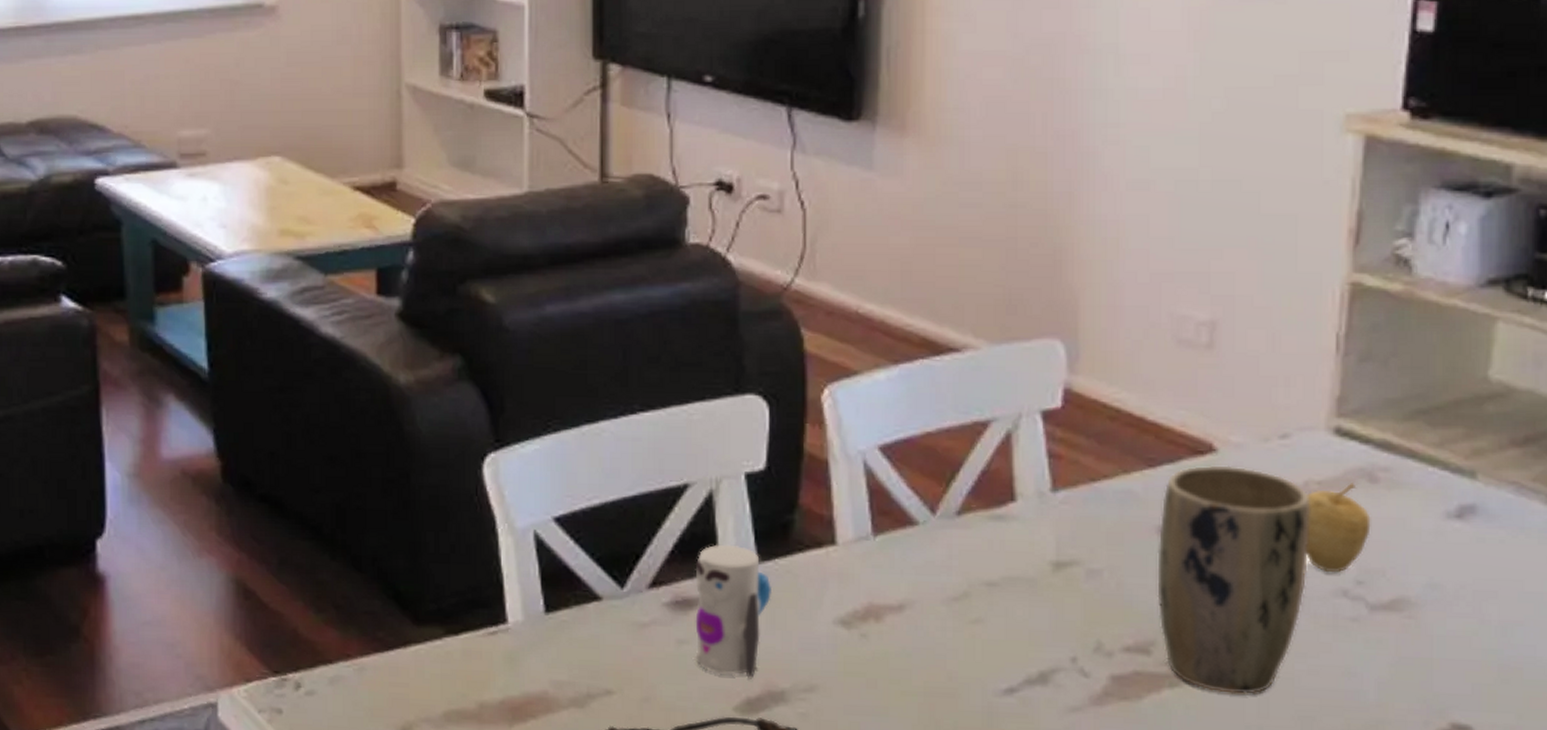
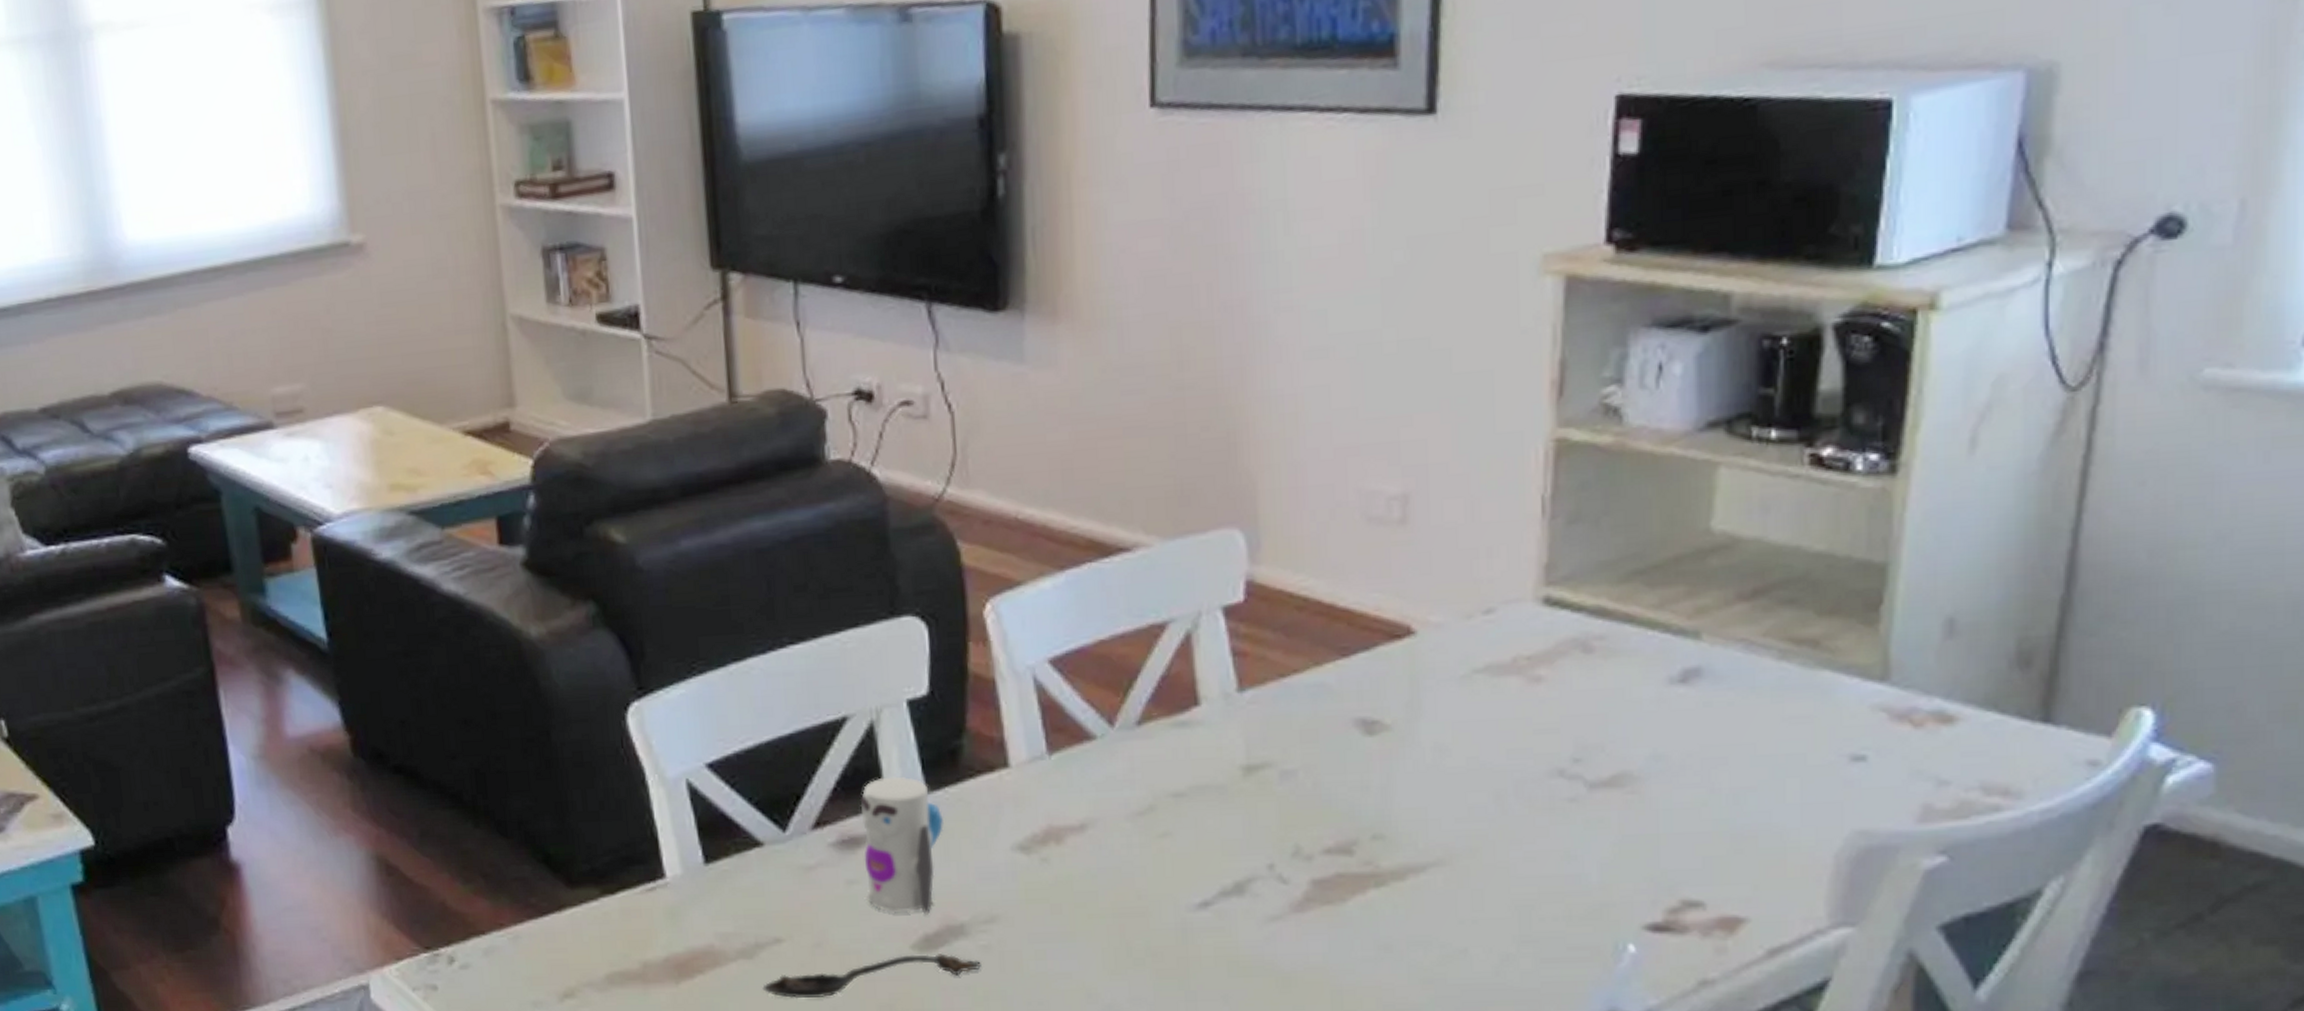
plant pot: present [1157,465,1310,695] -> none [1355,647,1520,889]
fruit: present [1306,481,1371,573] -> none [1516,653,1587,753]

